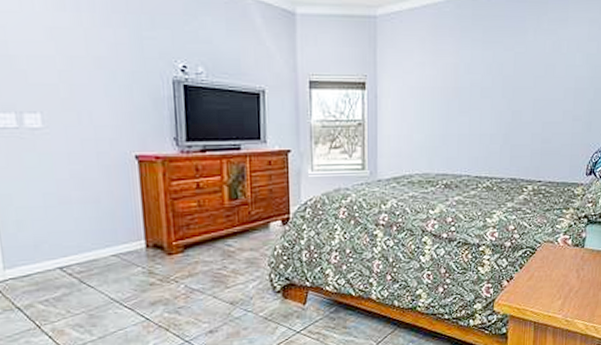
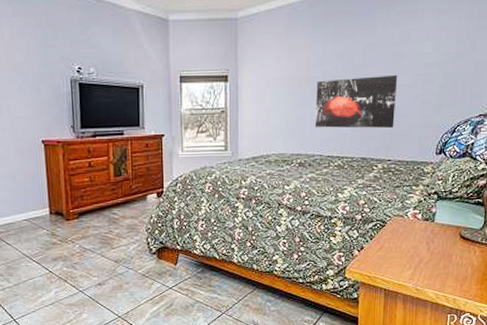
wall art: none [461,87,549,147] -> present [314,74,398,129]

